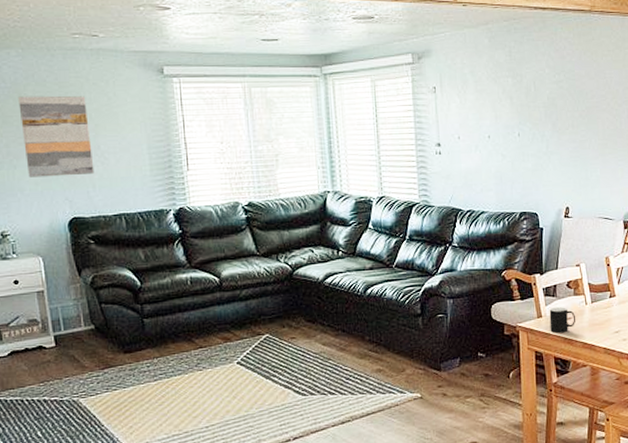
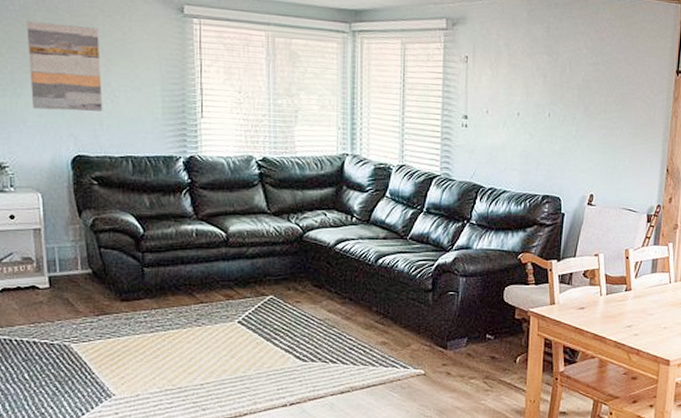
cup: present [549,307,576,333] -> none [562,296,590,322]

